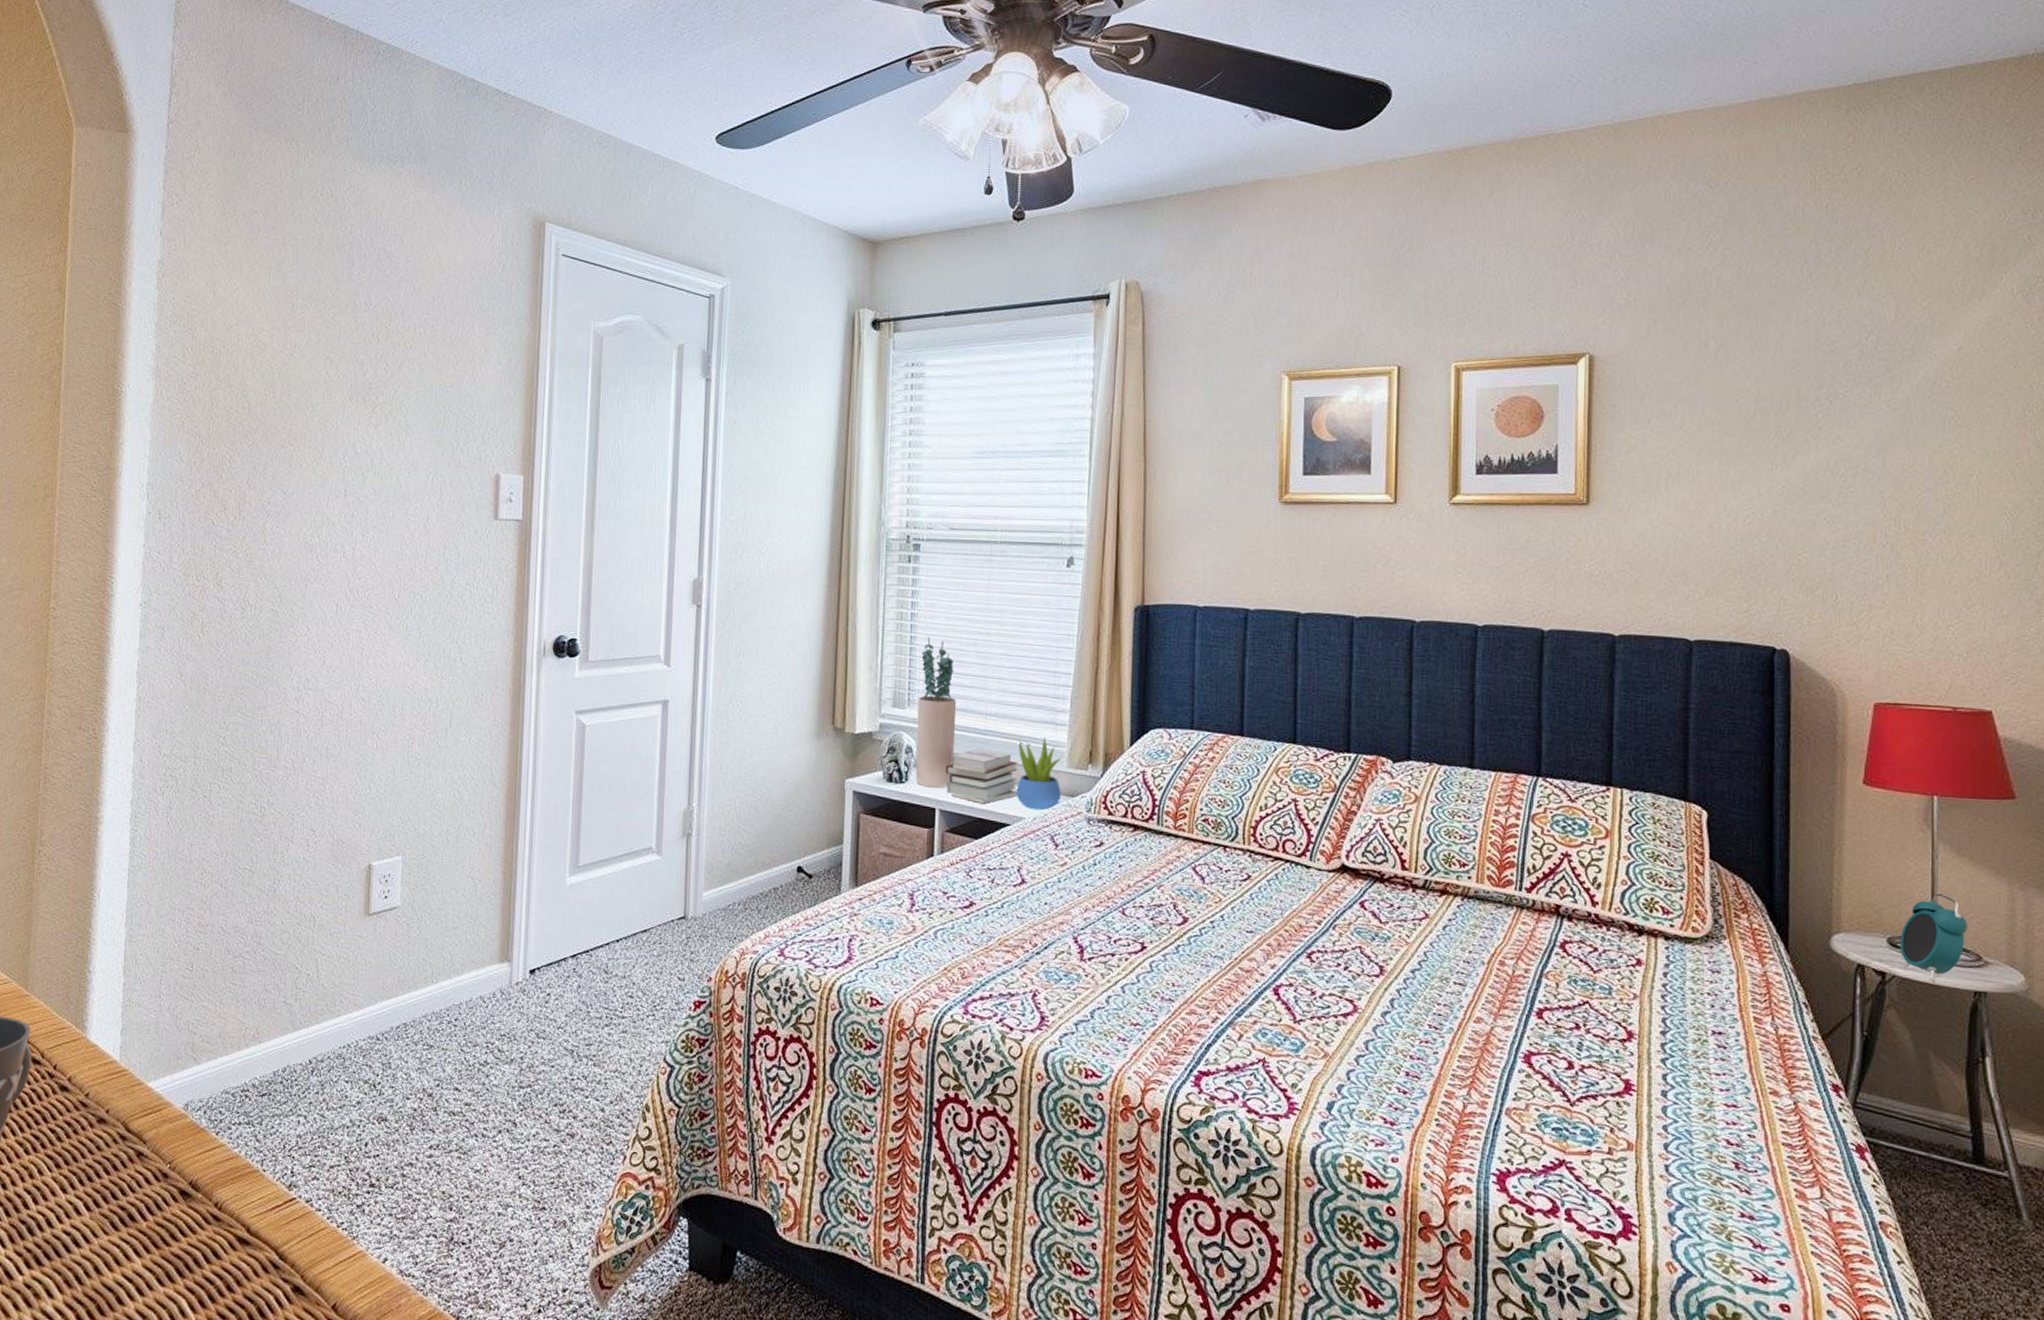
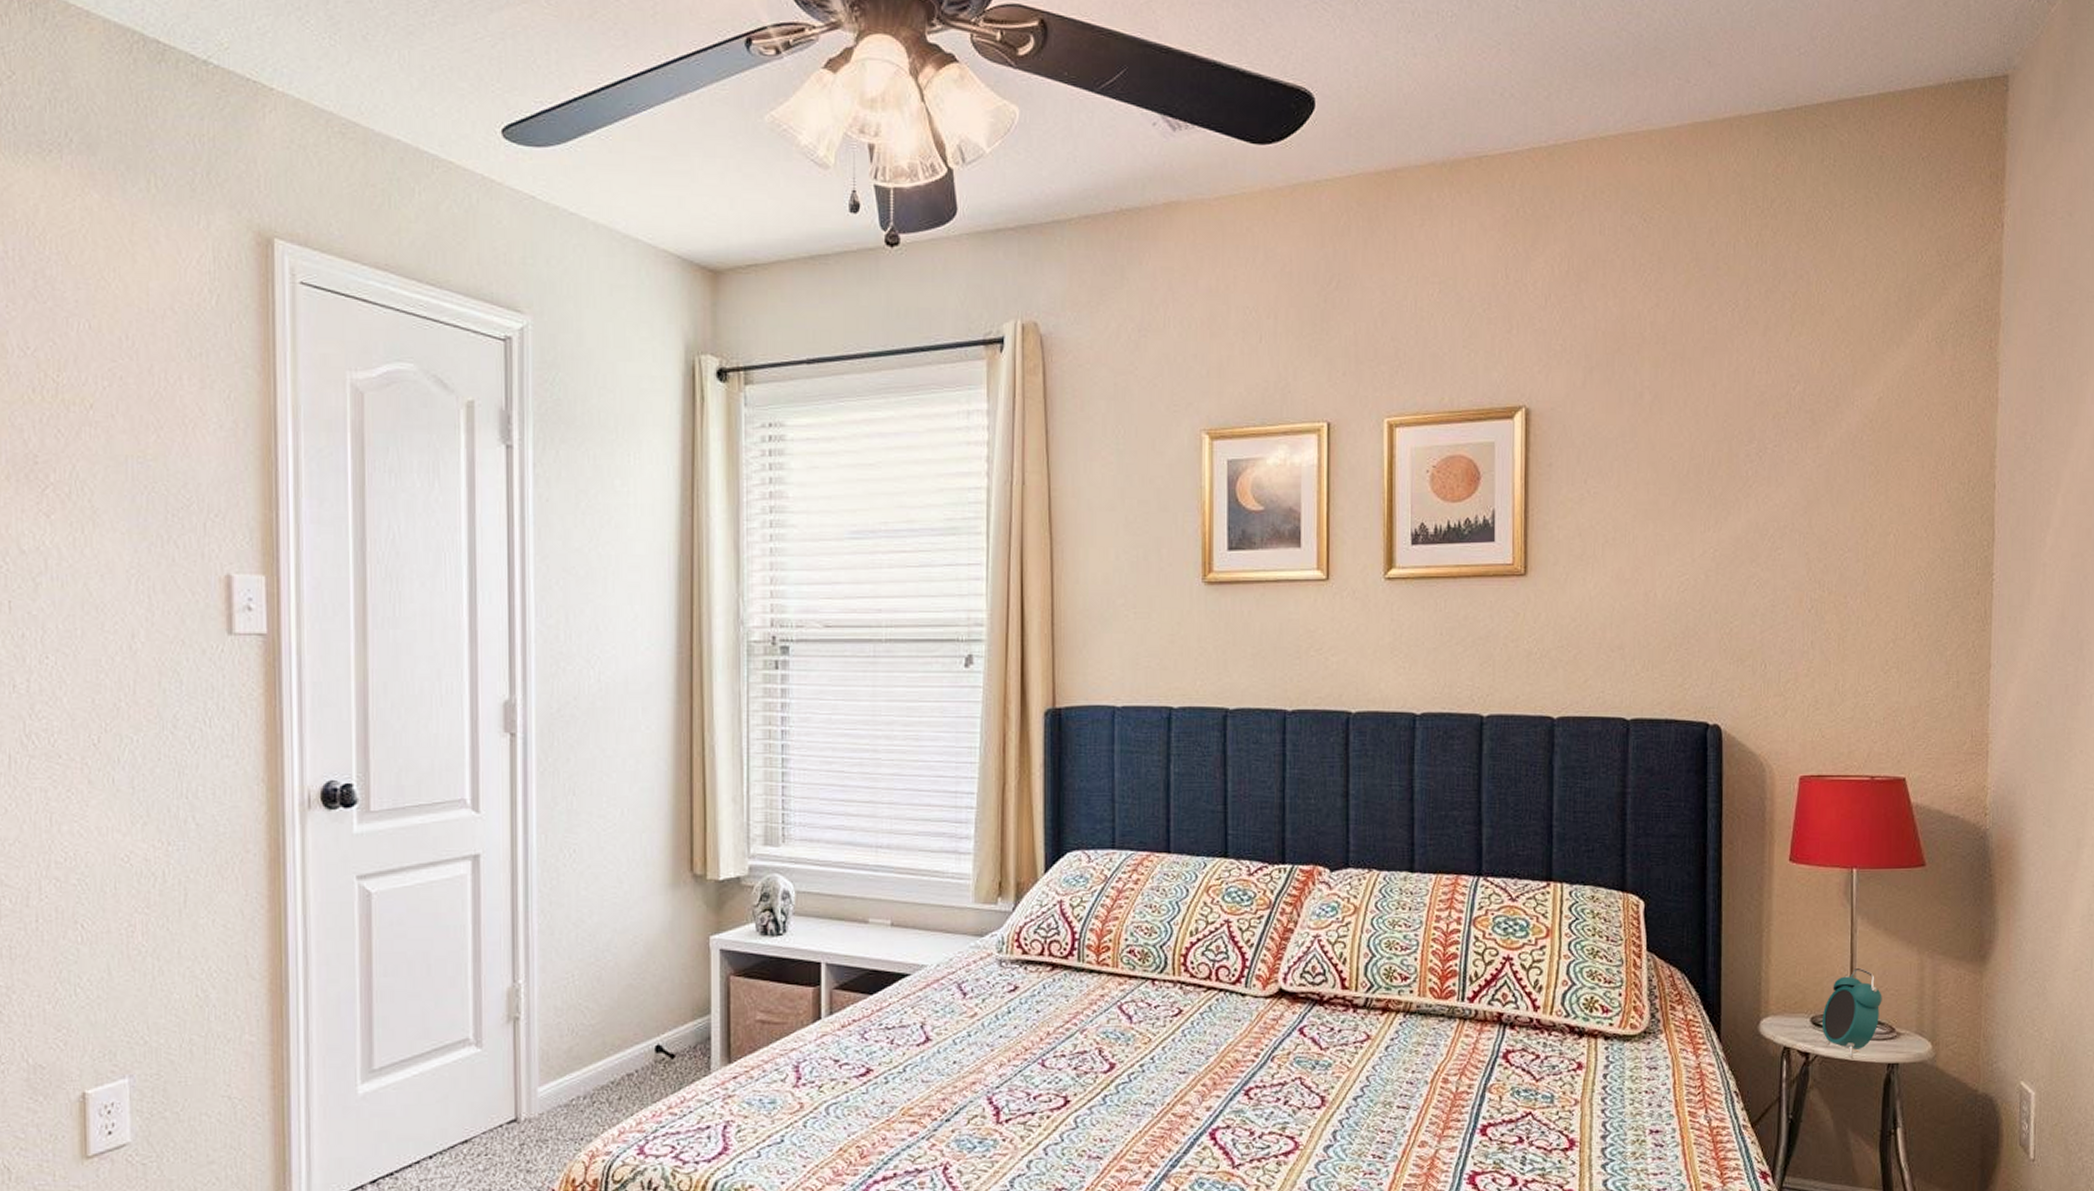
vase: present [915,637,957,788] -> none [794,758,841,938]
books: present [945,748,1018,805] -> none [830,887,917,953]
succulent plant: present [1016,737,1062,810] -> none [915,869,968,955]

